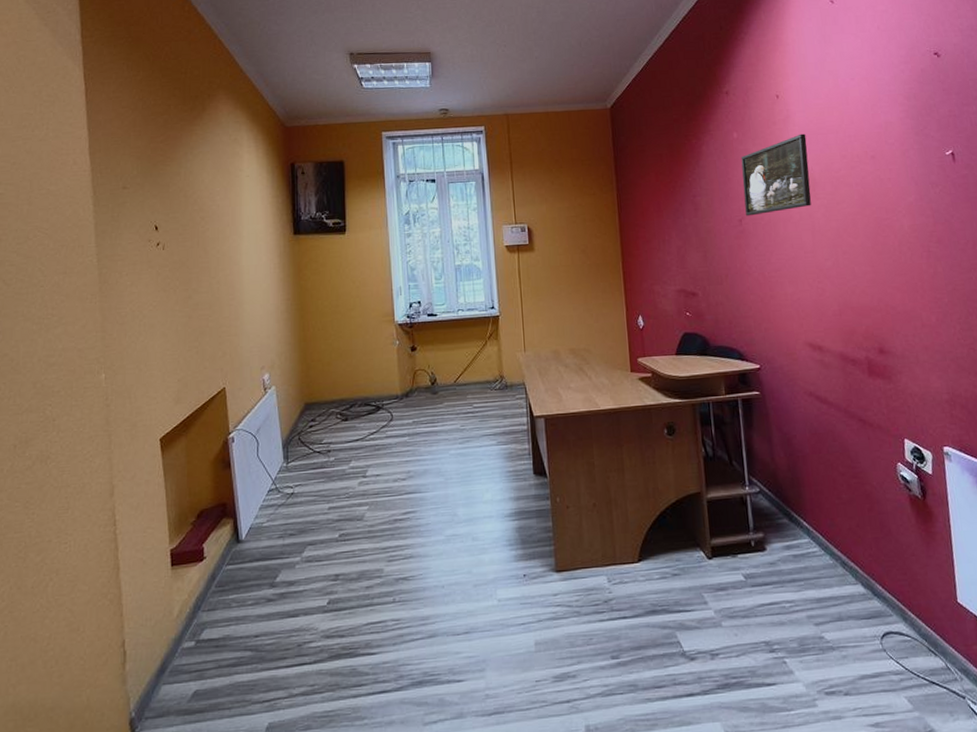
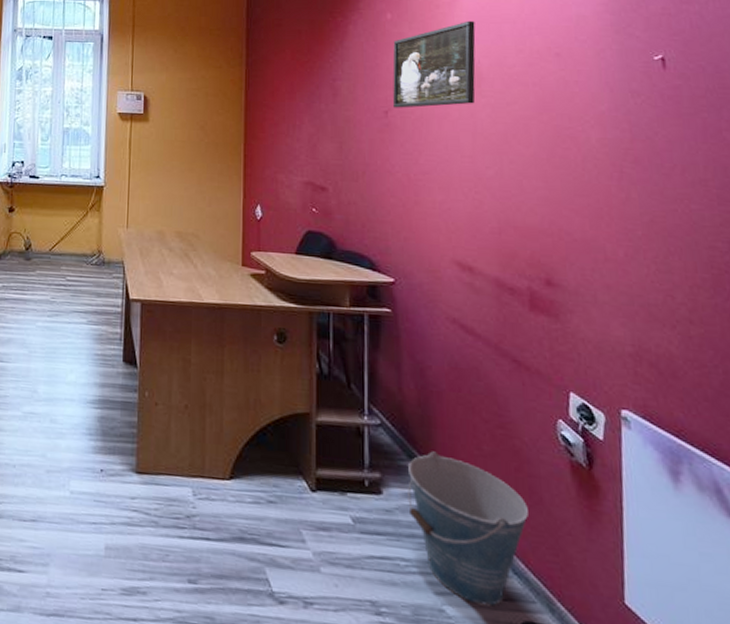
bucket: none [785,506,881,627] -> present [407,451,528,607]

